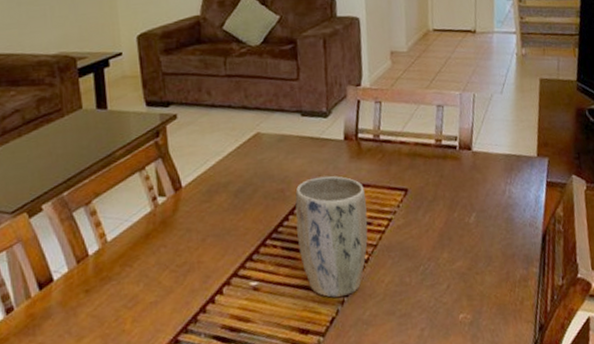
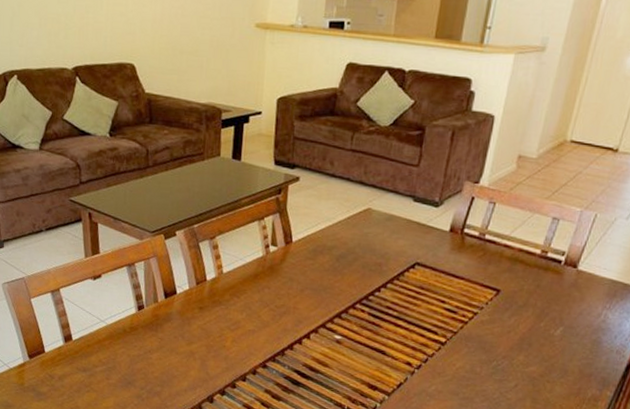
plant pot: present [295,175,368,298] -> none [383,259,458,368]

